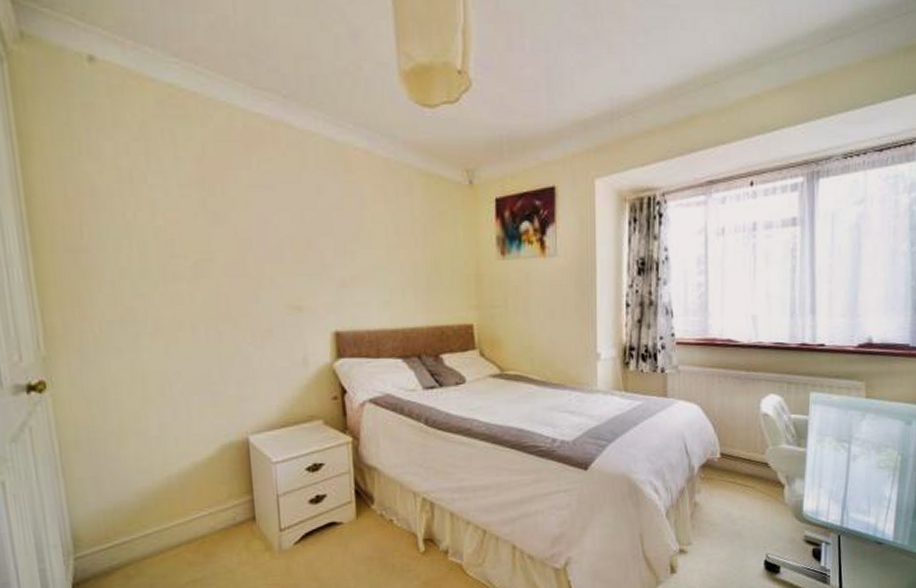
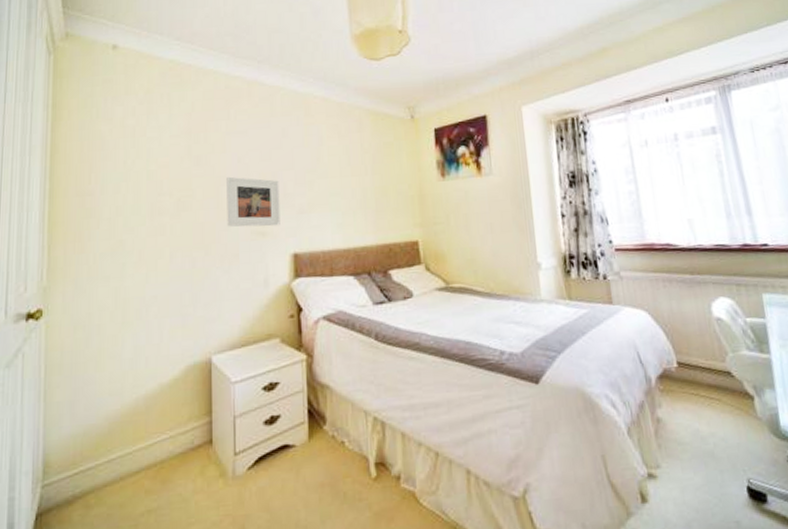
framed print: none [252,239,319,301] -> present [226,176,280,227]

